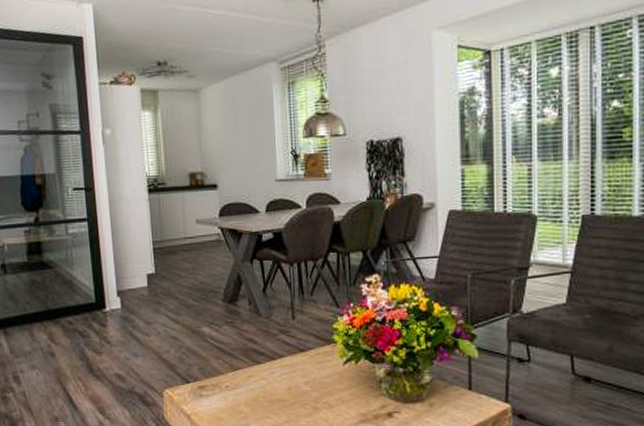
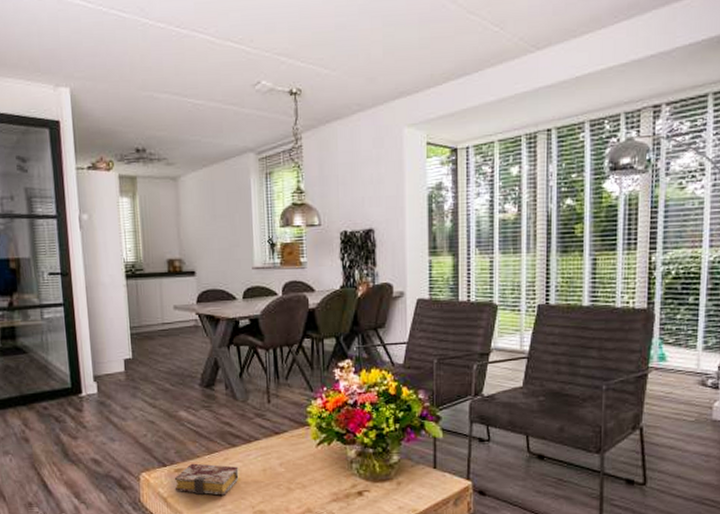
book: none [197,380,263,414] -> present [174,463,239,496]

